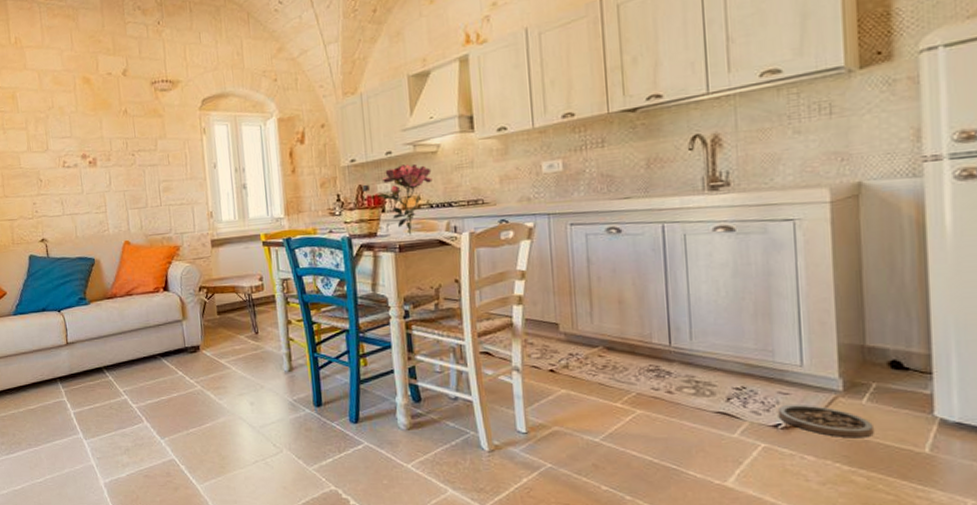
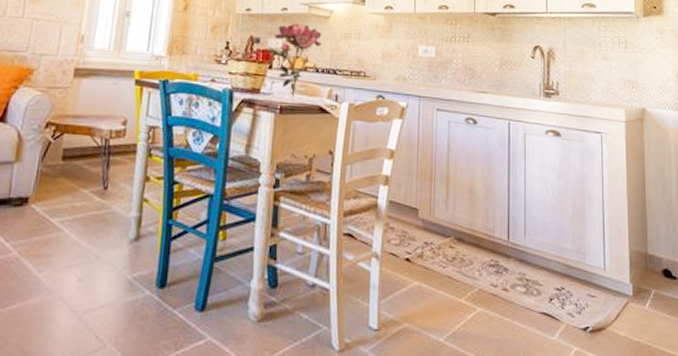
pet bowl: present [777,403,874,438] -> none [587,307,653,344]

